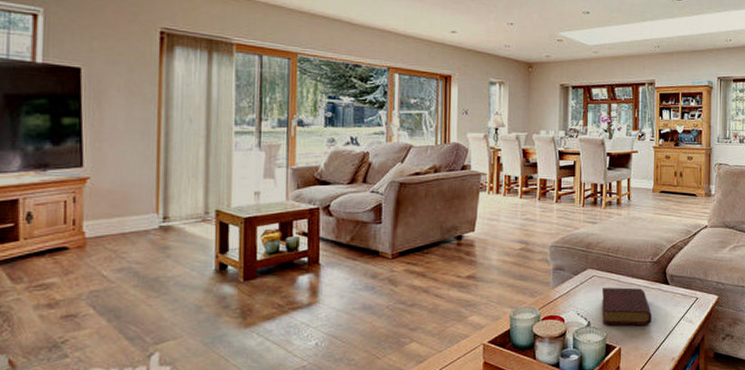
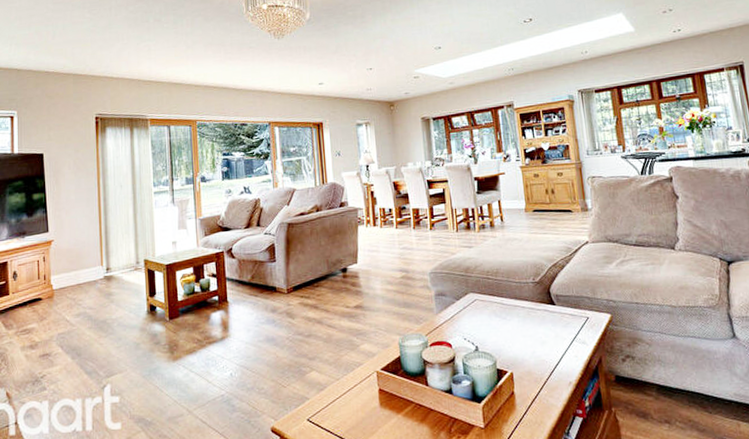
book: present [602,287,652,326] -> none [486,310,542,349]

